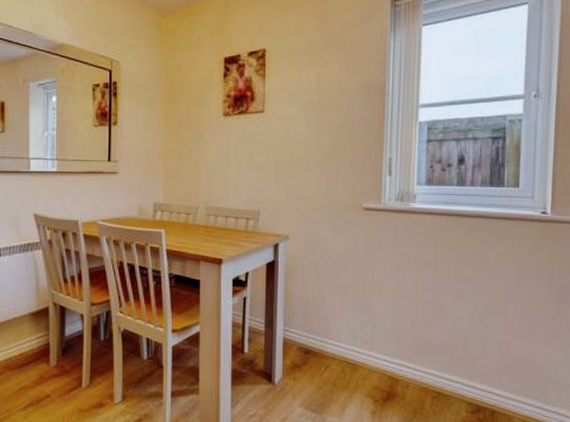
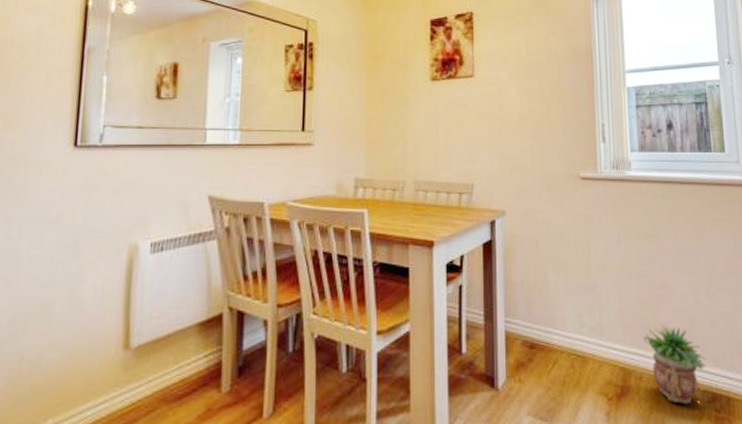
potted plant: none [413,343,475,413] -> present [643,324,707,405]

